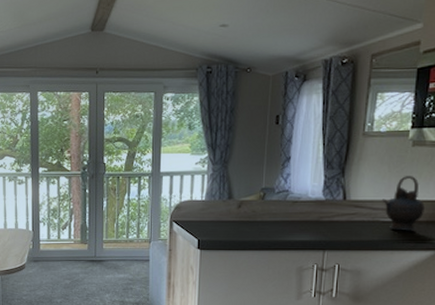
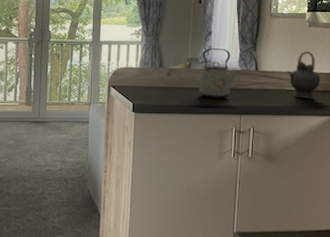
kettle: none [275,176,323,233] -> present [199,48,239,99]

